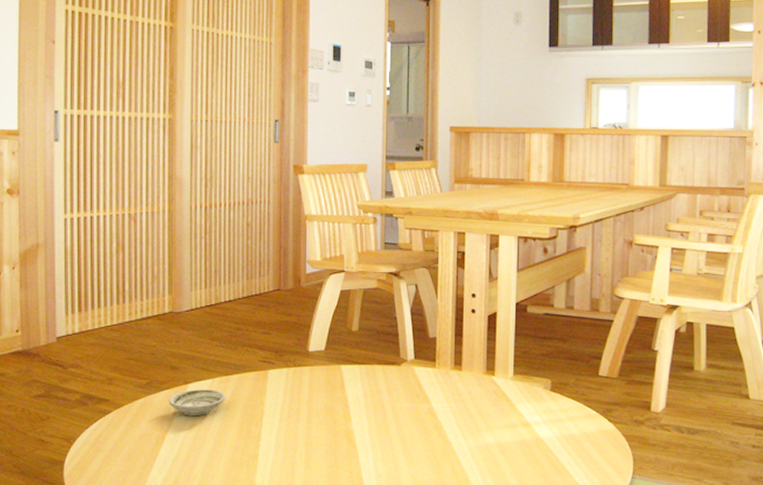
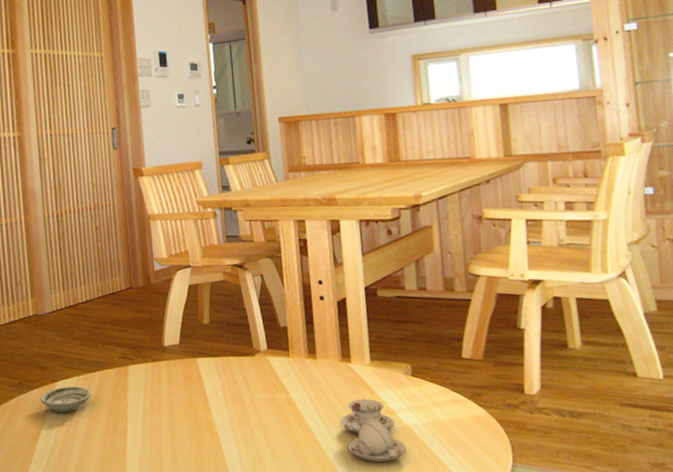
cup set: none [478,411,538,472] -> present [340,398,407,461]

